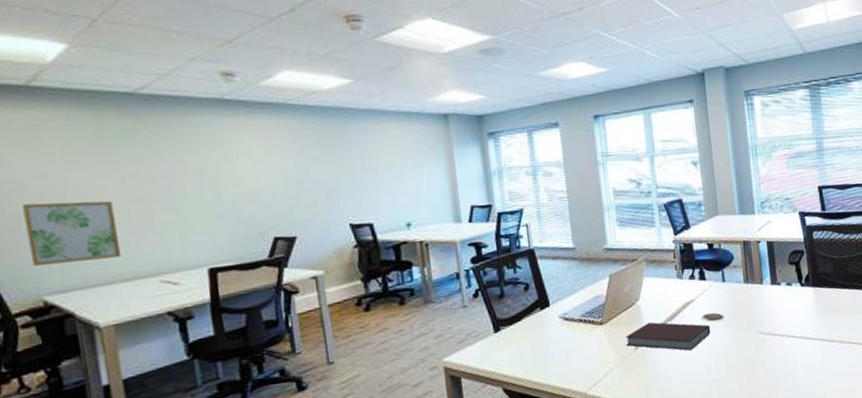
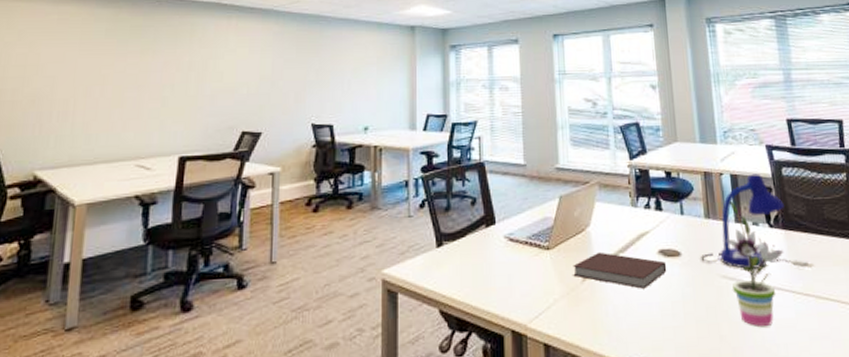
wall art: present [23,200,122,266] -> none [33,85,111,142]
desk lamp: none [741,239,838,324] -> present [701,173,814,269]
potted plant: none [764,265,817,372] -> present [727,200,789,326]

